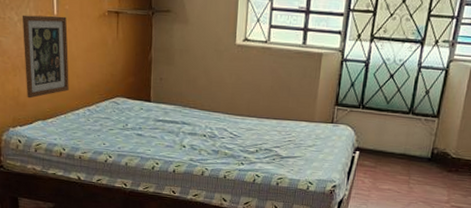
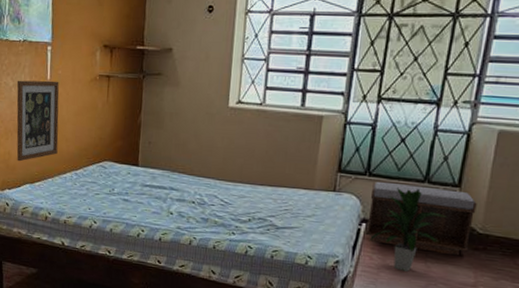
bench: none [358,113,452,178] -> present [365,181,477,256]
indoor plant: none [363,119,427,192] -> present [370,188,446,272]

